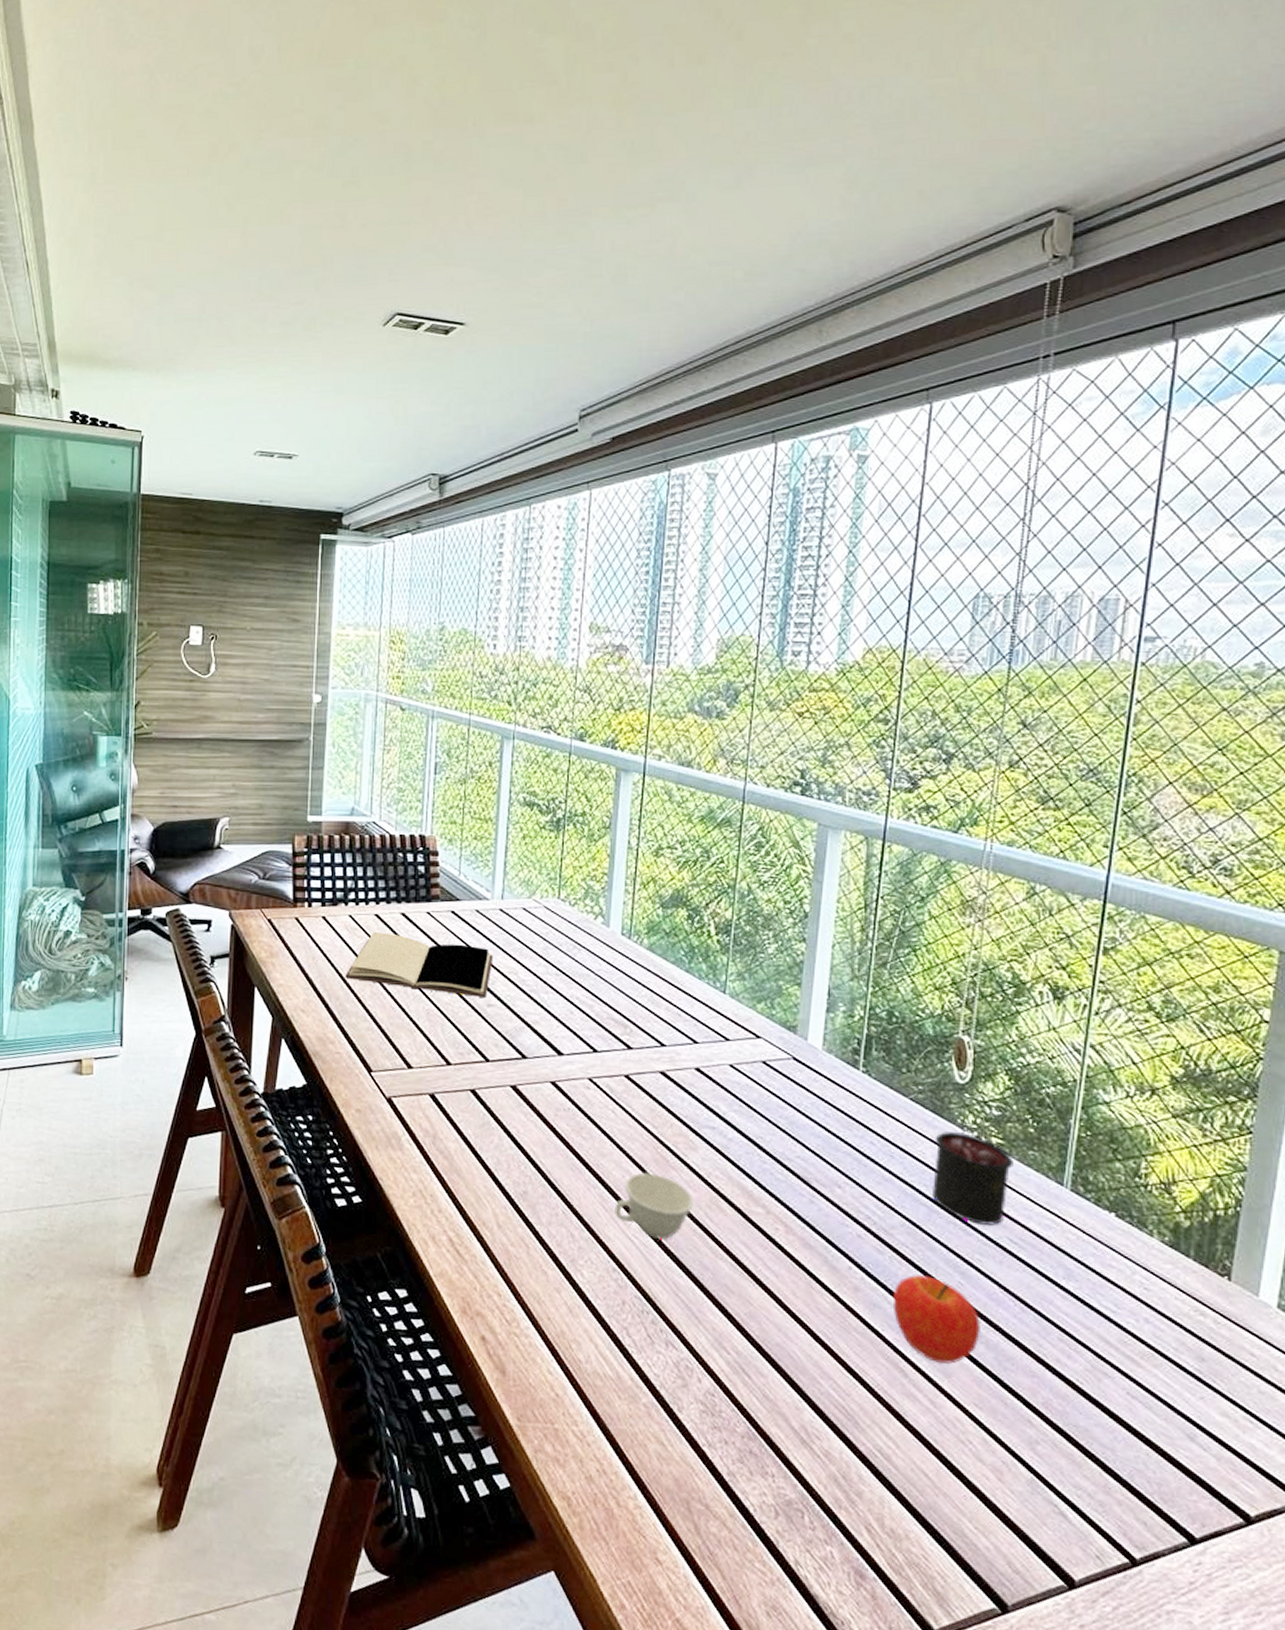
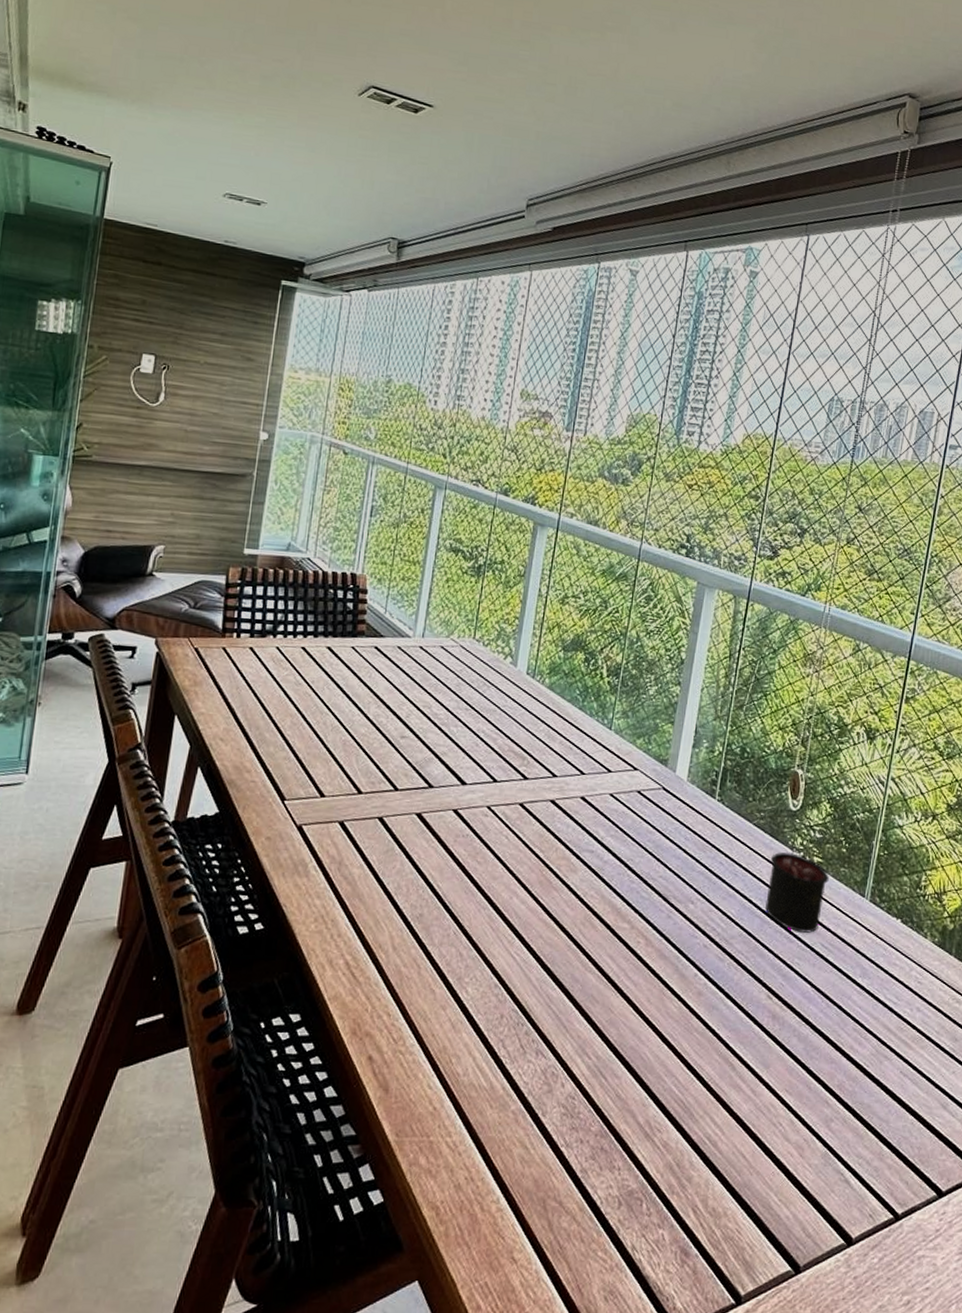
book: present [345,932,494,997] -> none [267,664,411,729]
teacup: present [614,1172,694,1239] -> none [500,893,571,955]
fruit: present [892,1274,980,1364] -> none [728,978,795,1057]

